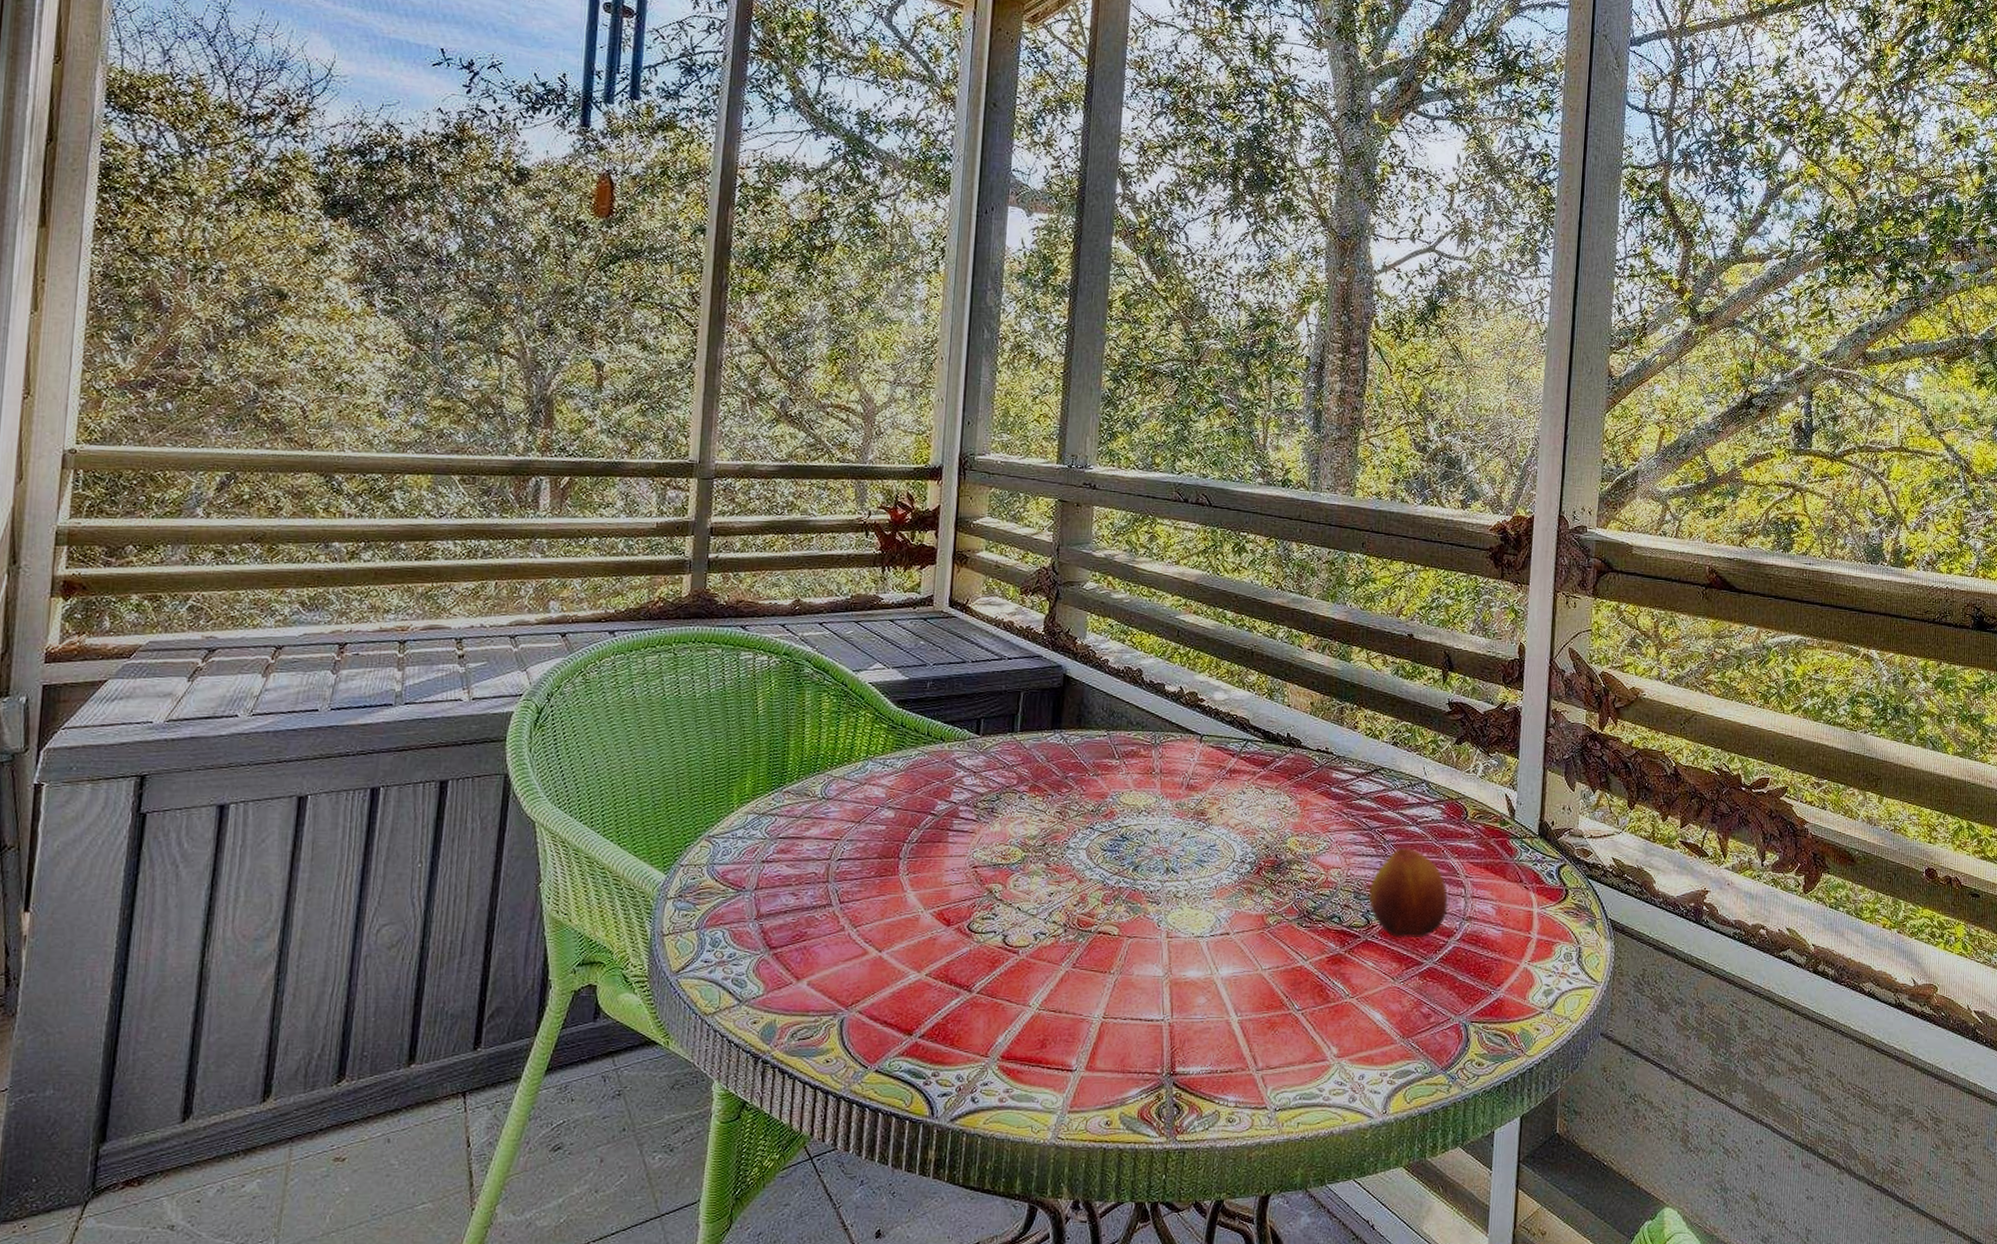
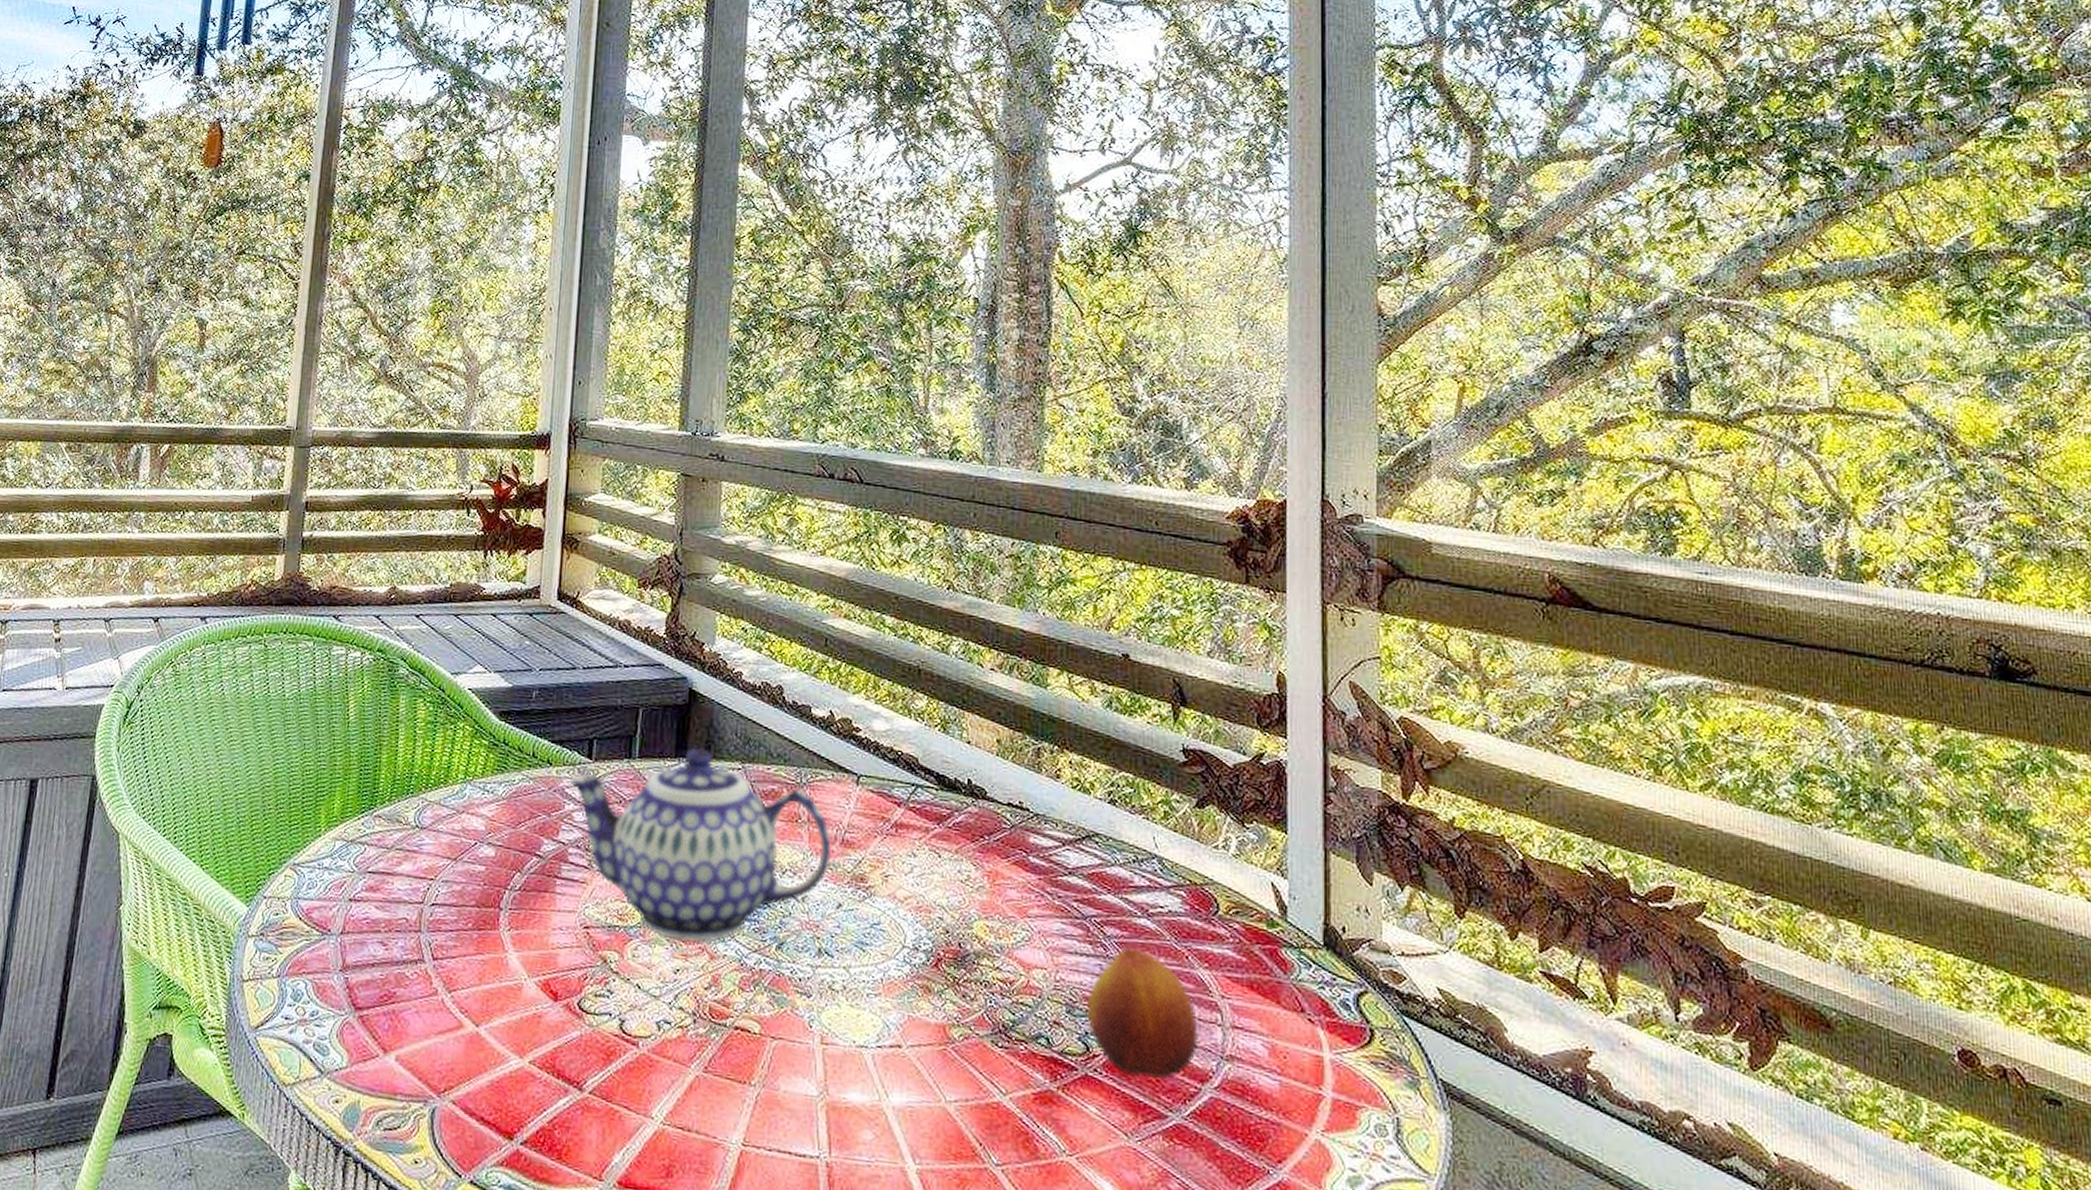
teapot: none [960,721,1180,872] -> present [569,748,832,943]

